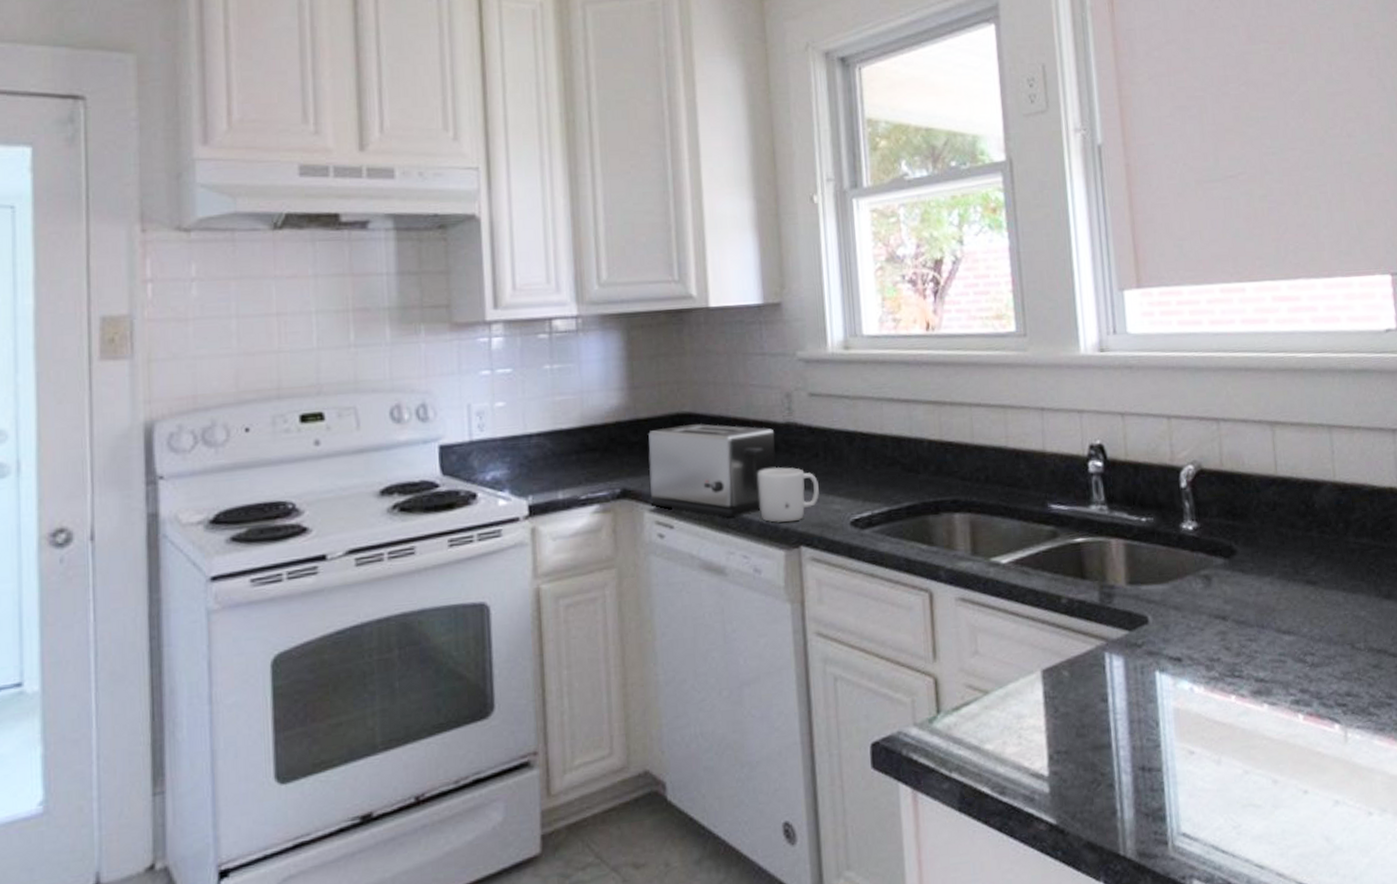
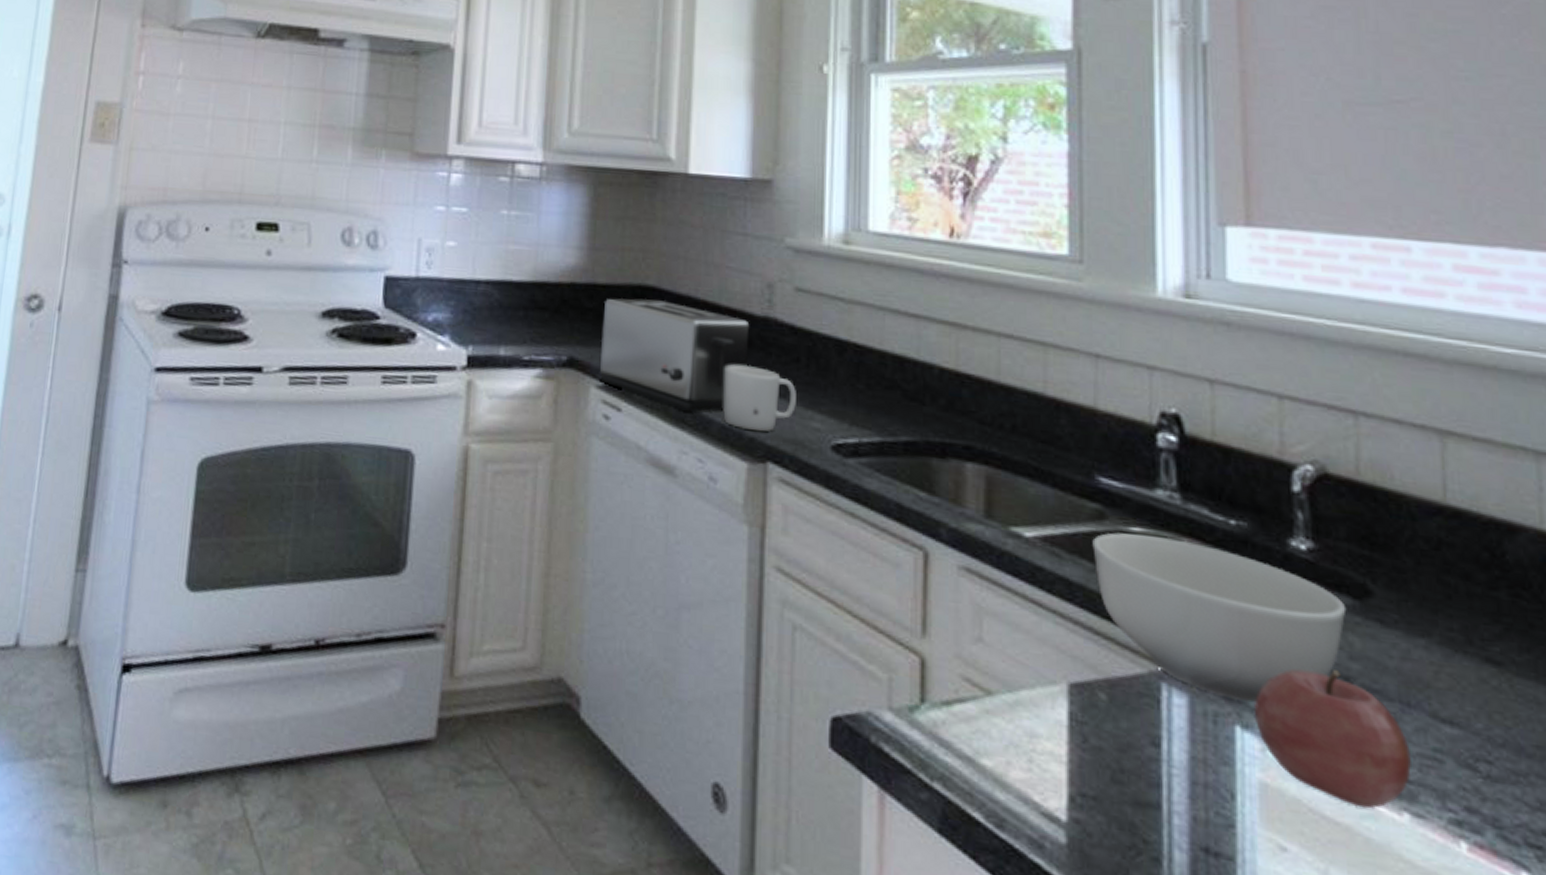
bowl: none [1050,540,1221,653] -> present [1092,532,1347,702]
fruit: none [1167,613,1267,709] -> present [1255,669,1411,809]

